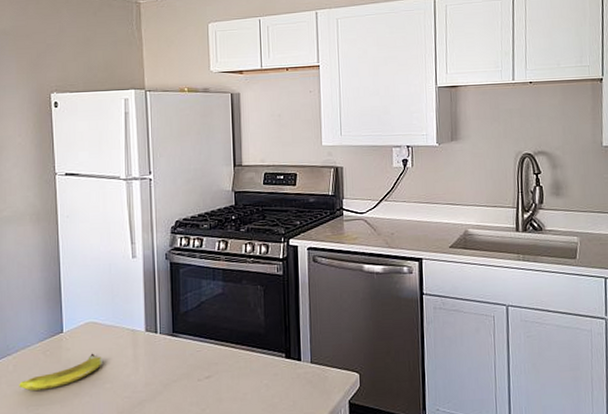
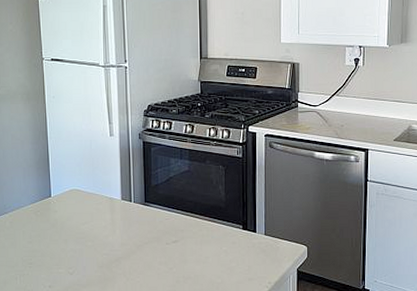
banana: present [19,353,102,391] -> none [15,215,85,244]

